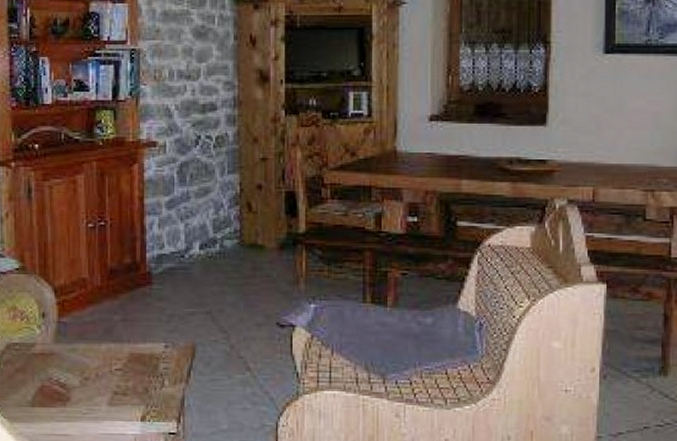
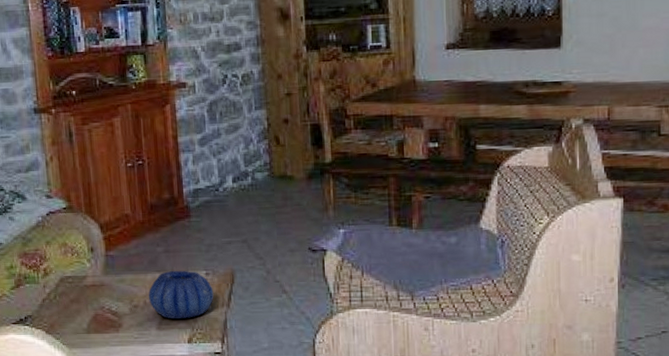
decorative bowl: none [102,341,172,395] -> present [148,270,214,319]

